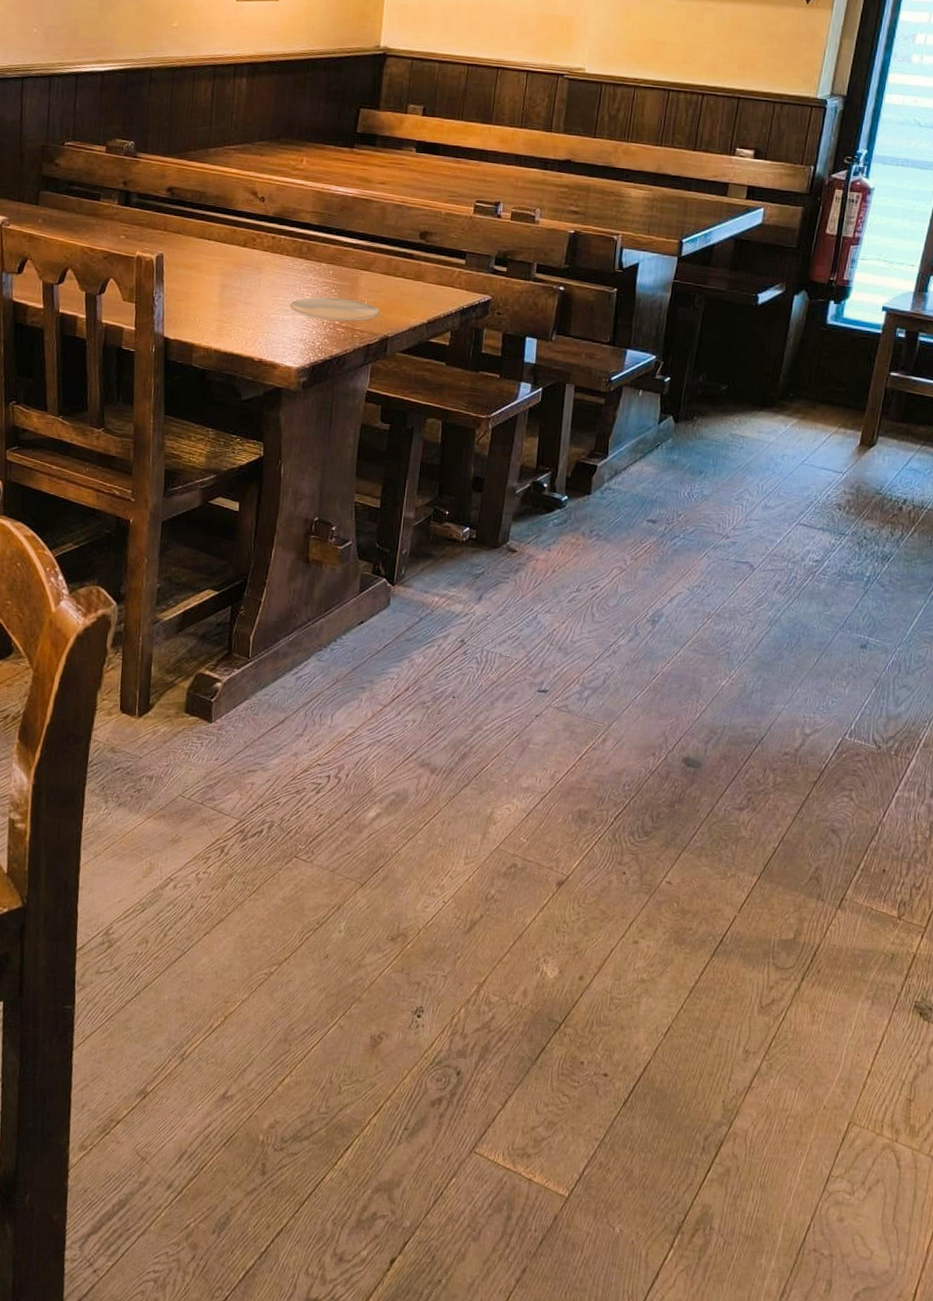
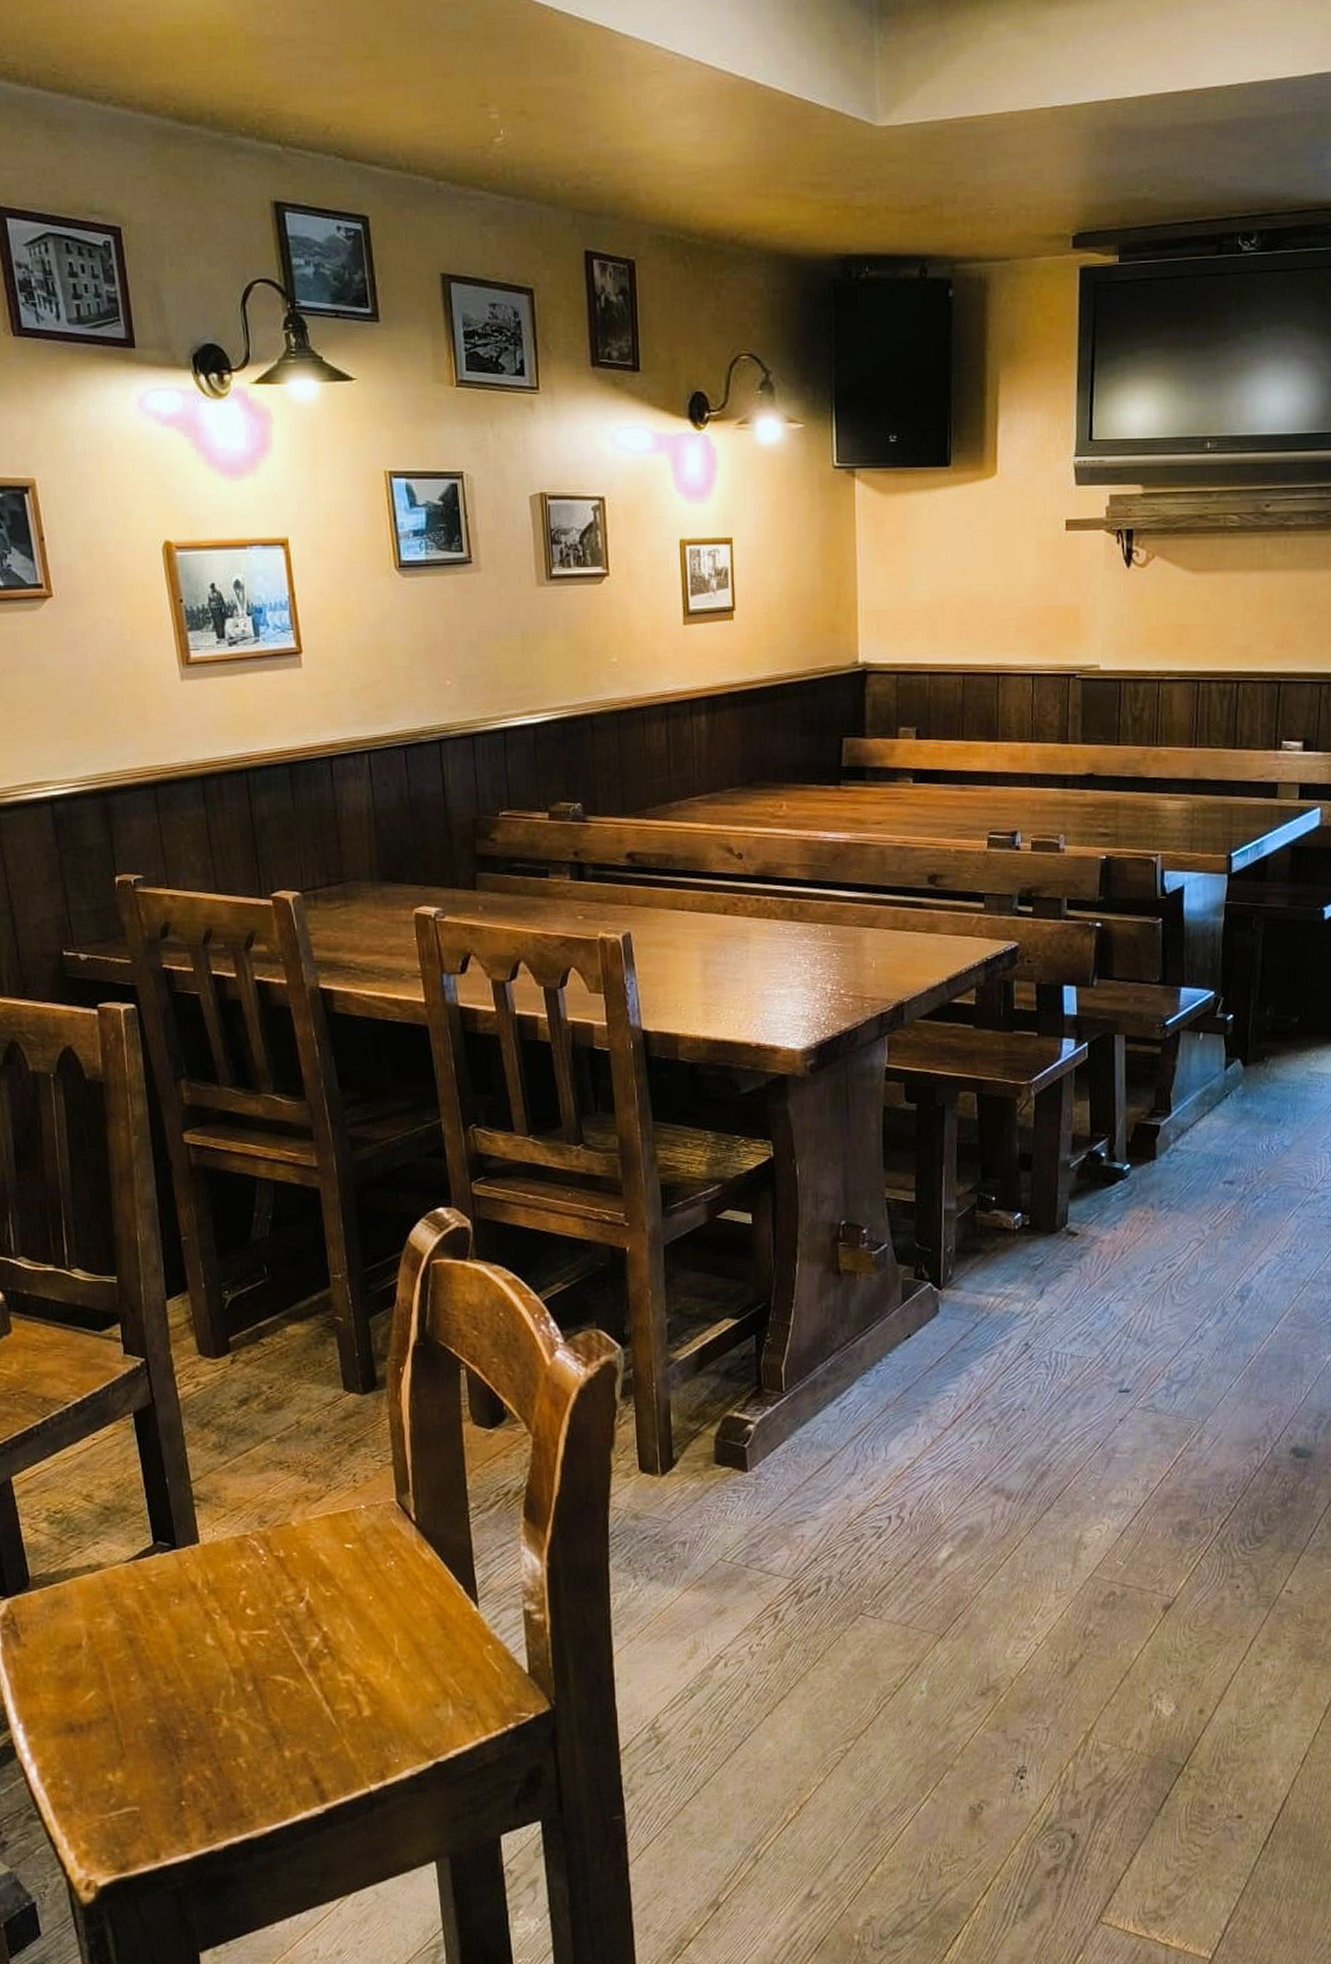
plate: present [289,297,381,323] -> none [785,962,892,992]

